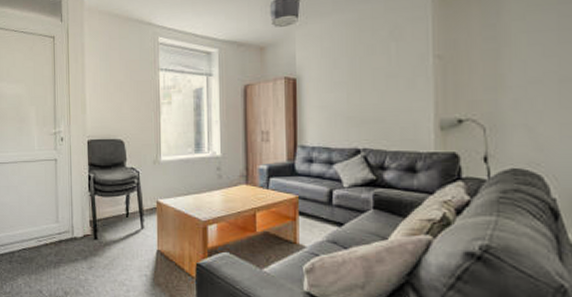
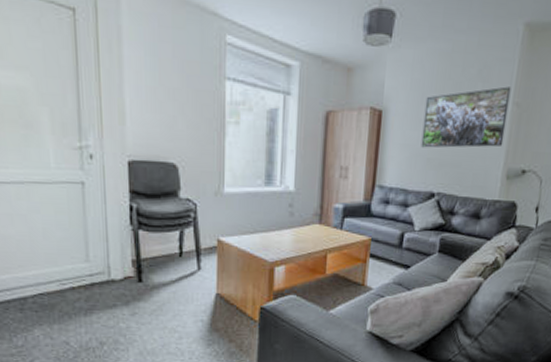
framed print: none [338,41,430,108] -> present [421,86,511,148]

